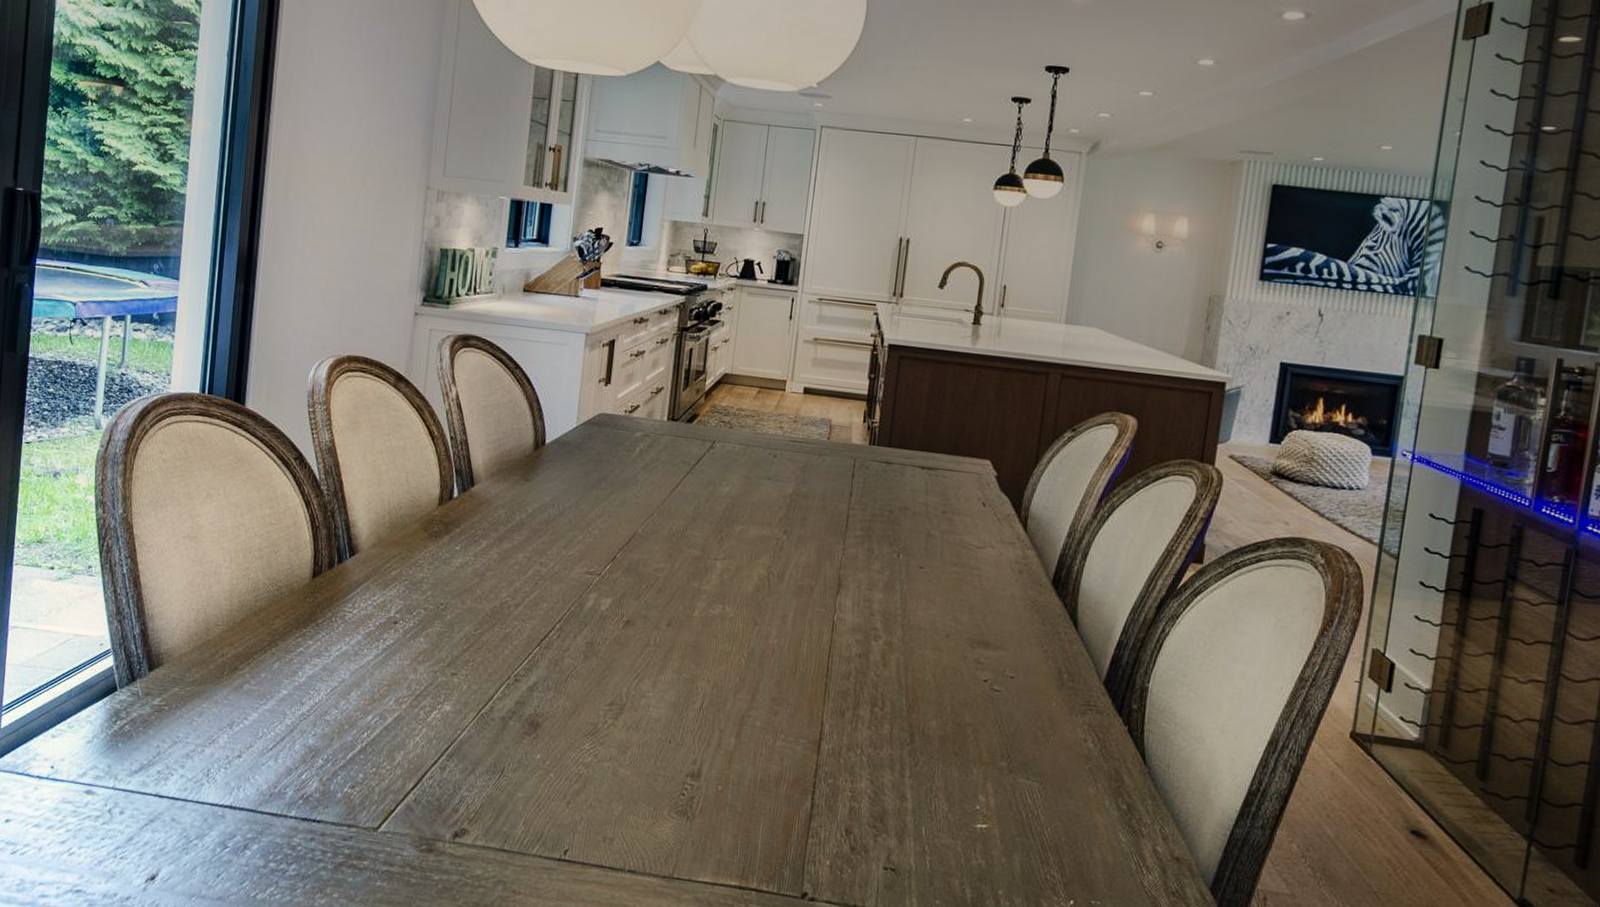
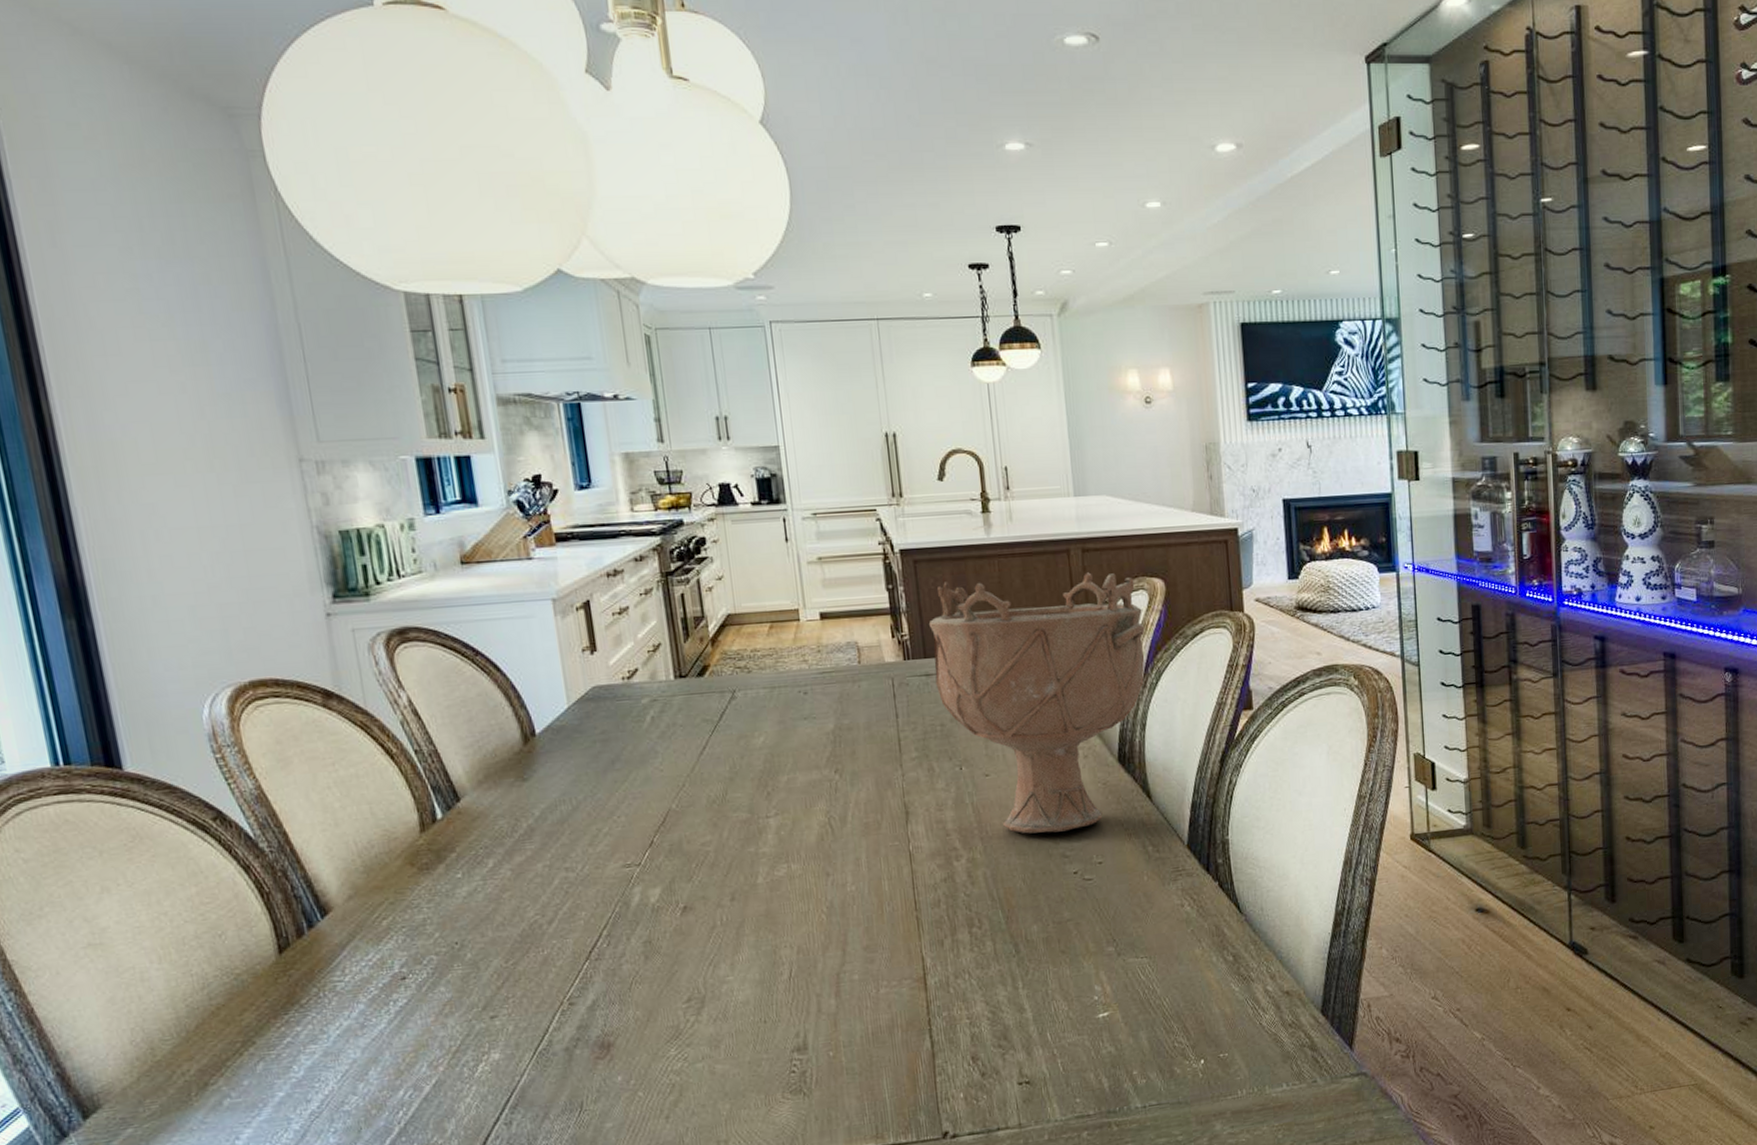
decorative bowl: none [893,381,1109,639] -> present [928,572,1145,834]

